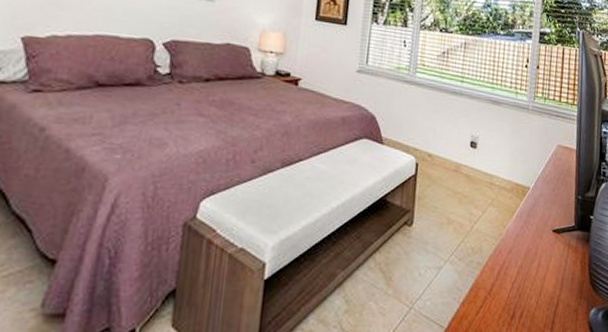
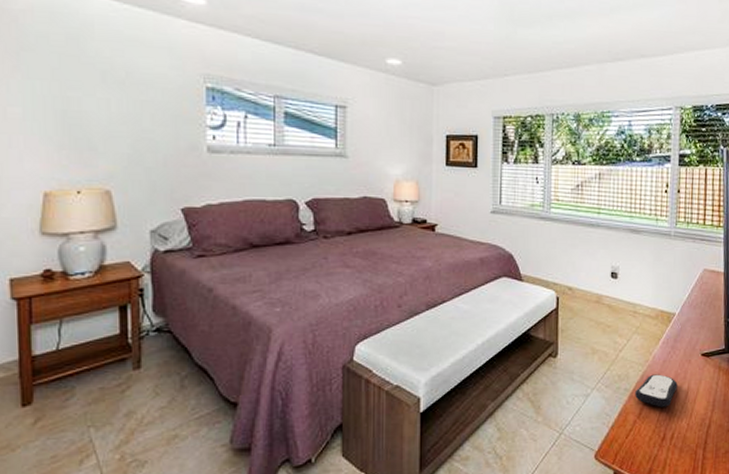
remote control: none [487,248,529,284] -> present [635,374,678,407]

